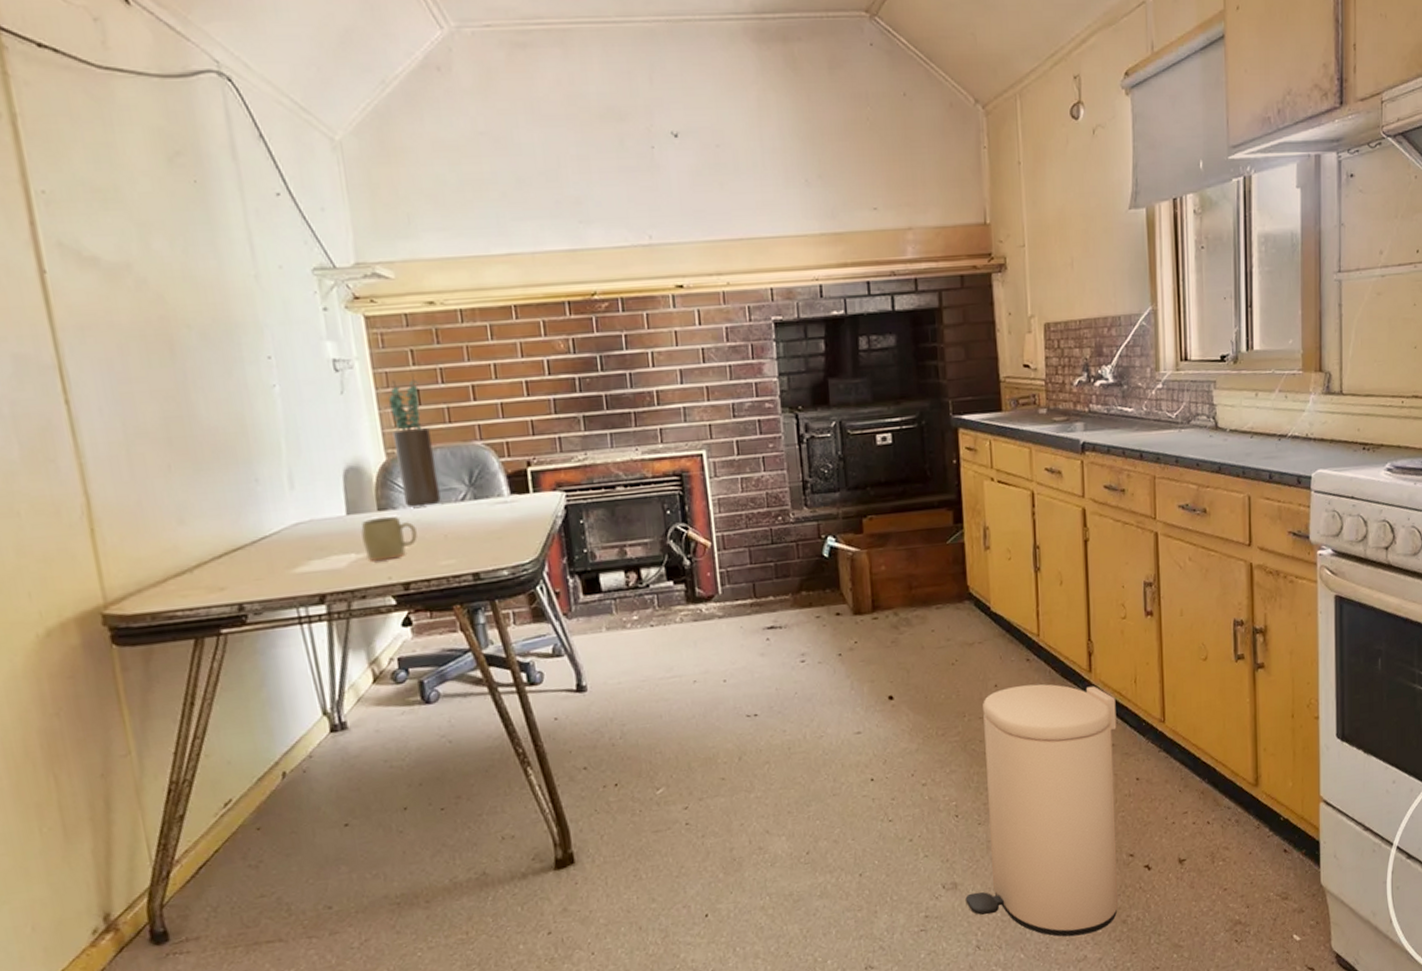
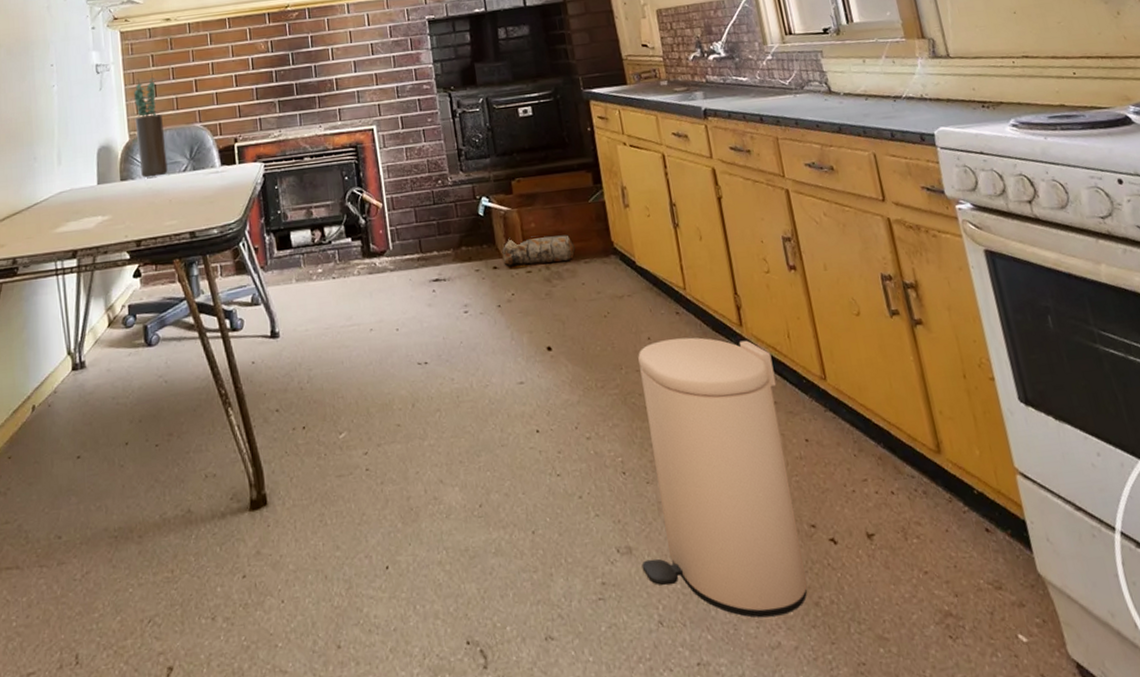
mug: present [361,515,417,561] -> none [107,185,149,222]
decorative log: none [847,578,928,614] -> present [502,234,576,267]

